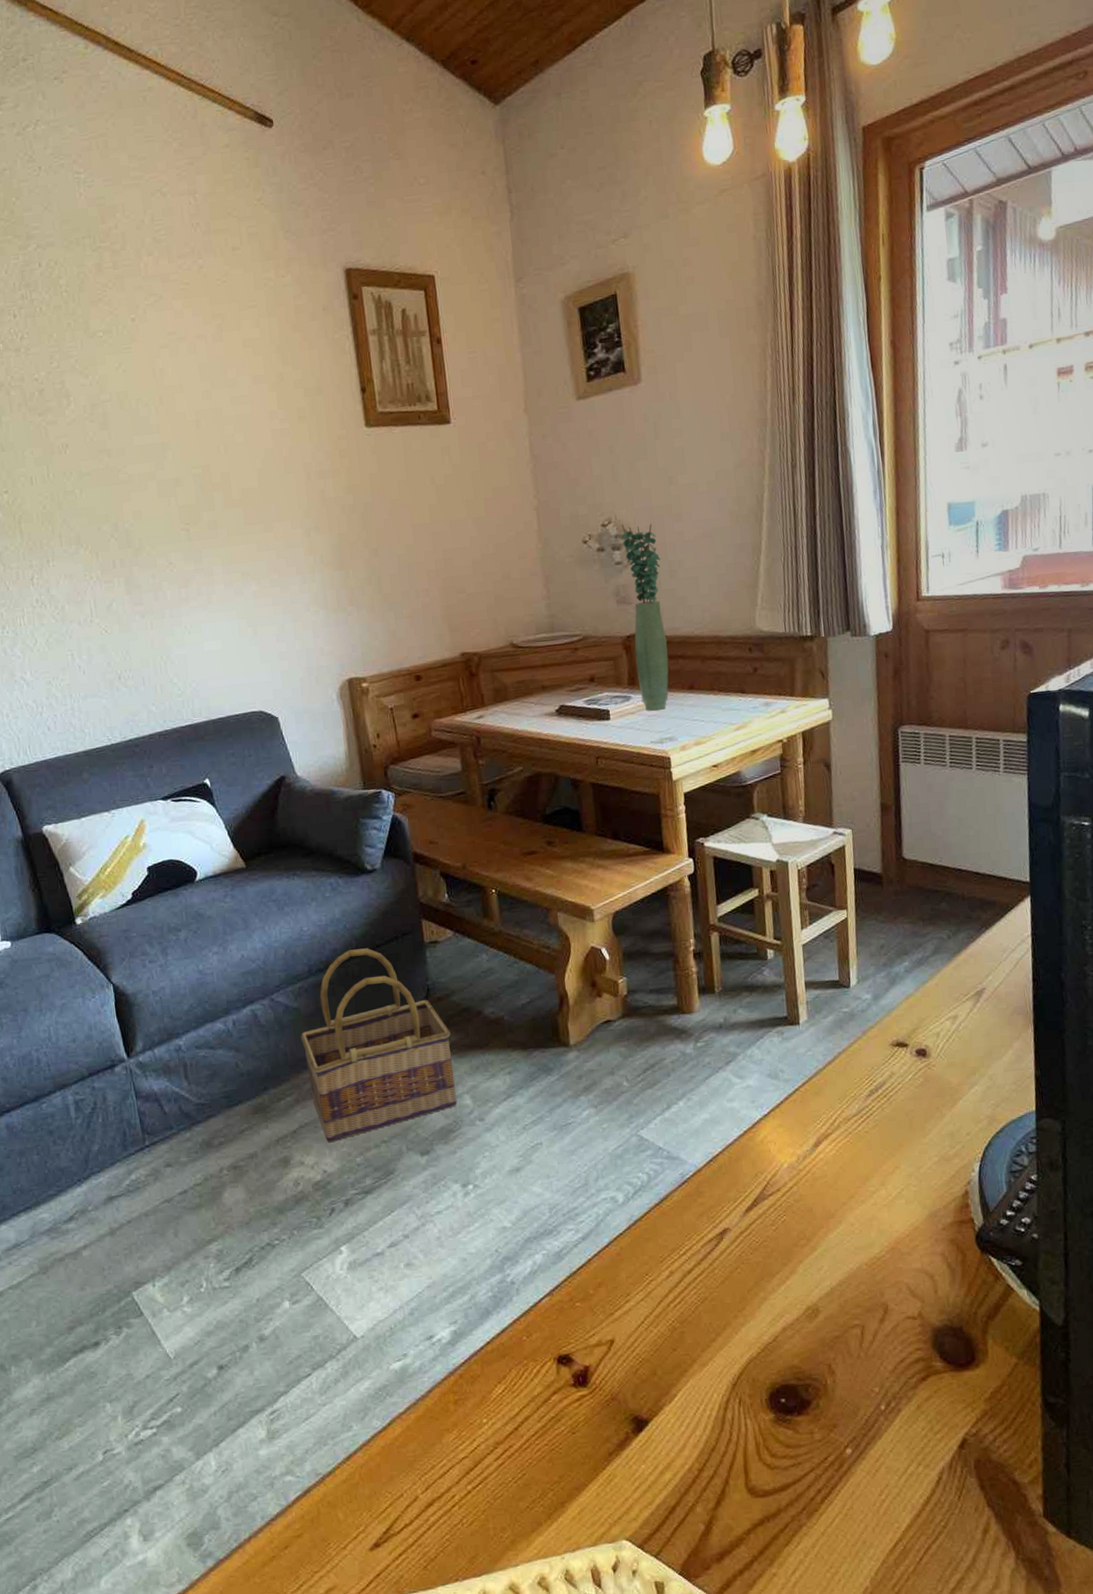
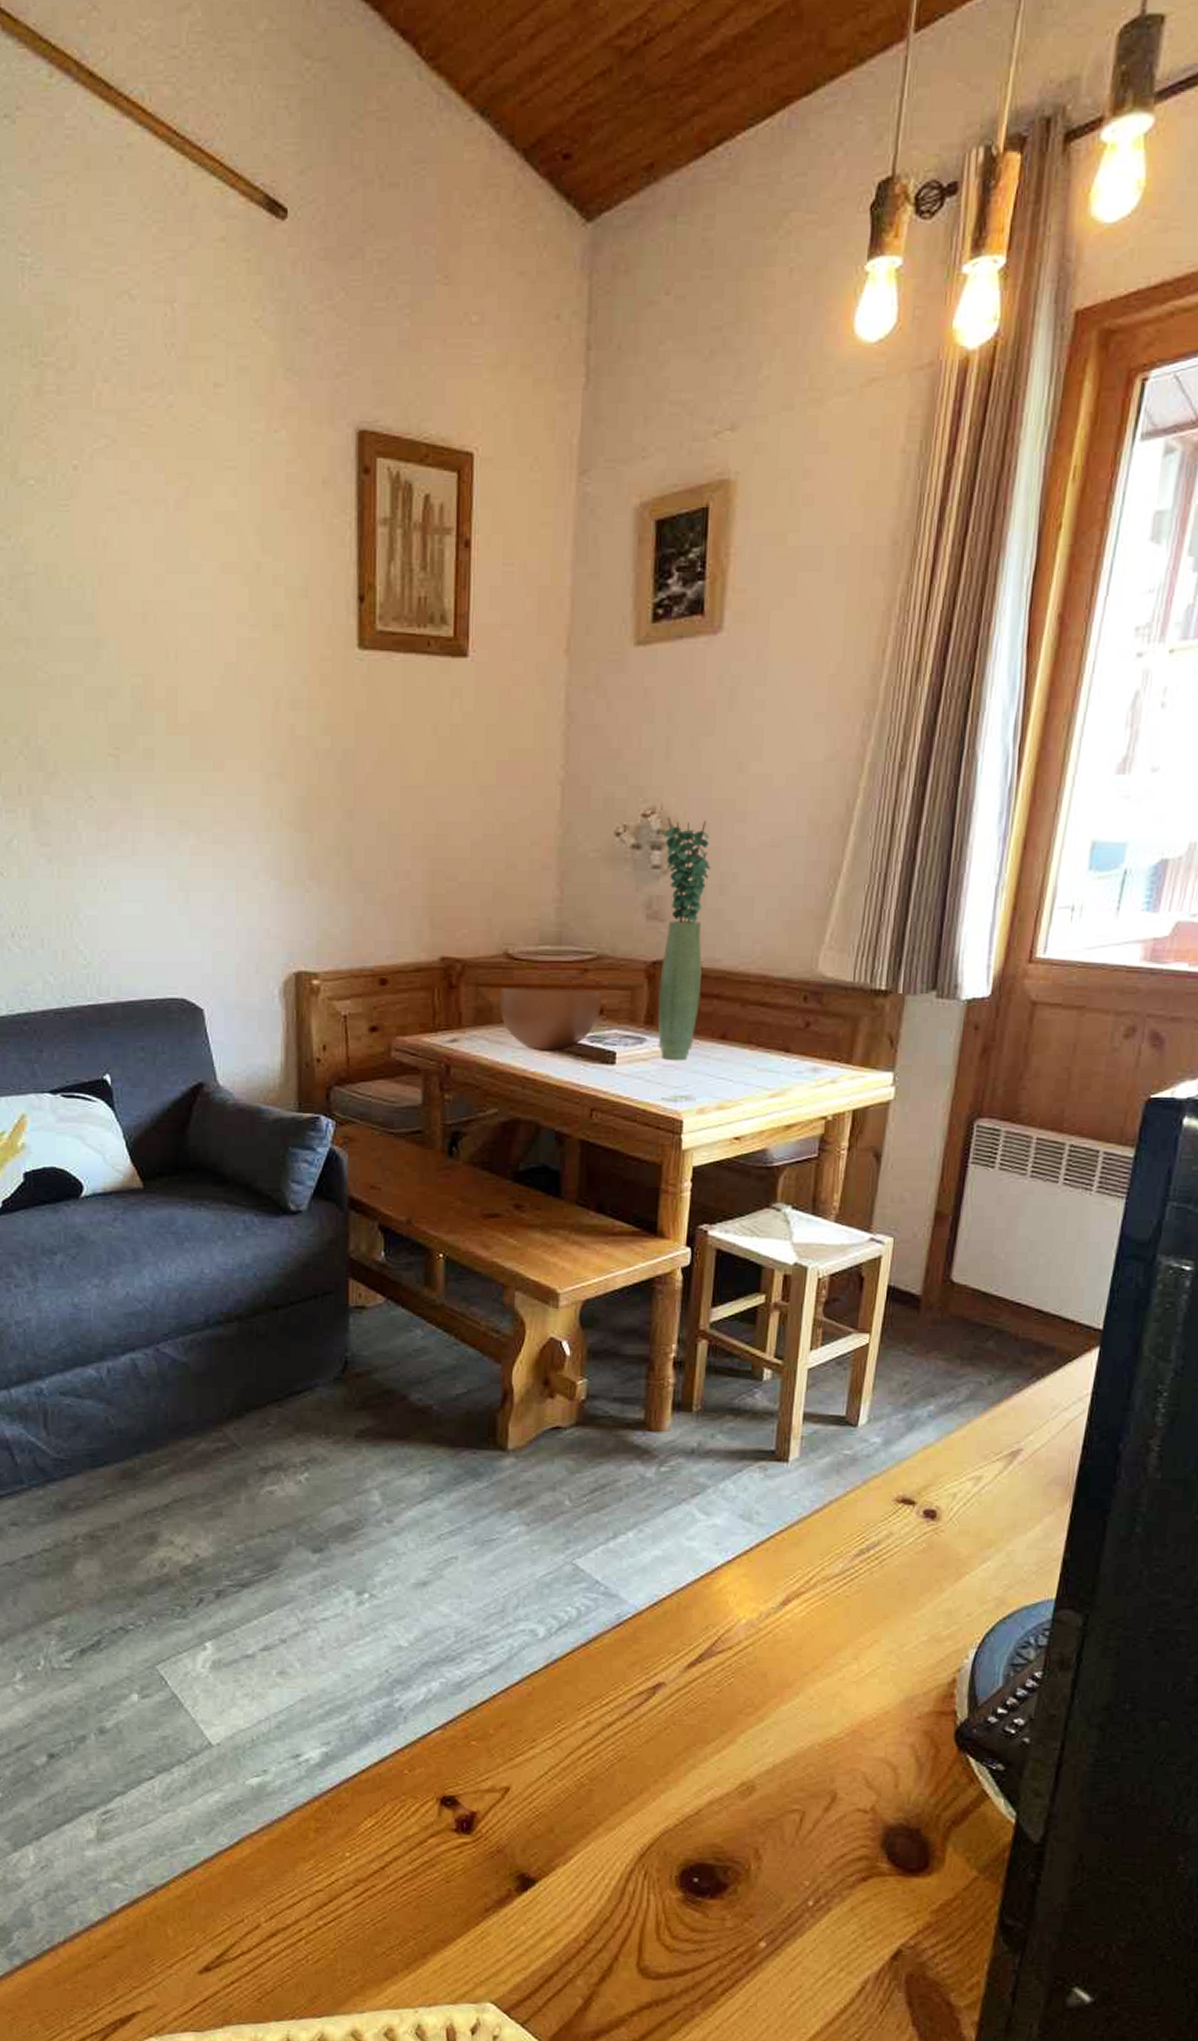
basket: present [300,948,457,1143] -> none [186,1303,366,1524]
bowl: none [510,664,593,717] -> present [498,988,603,1052]

